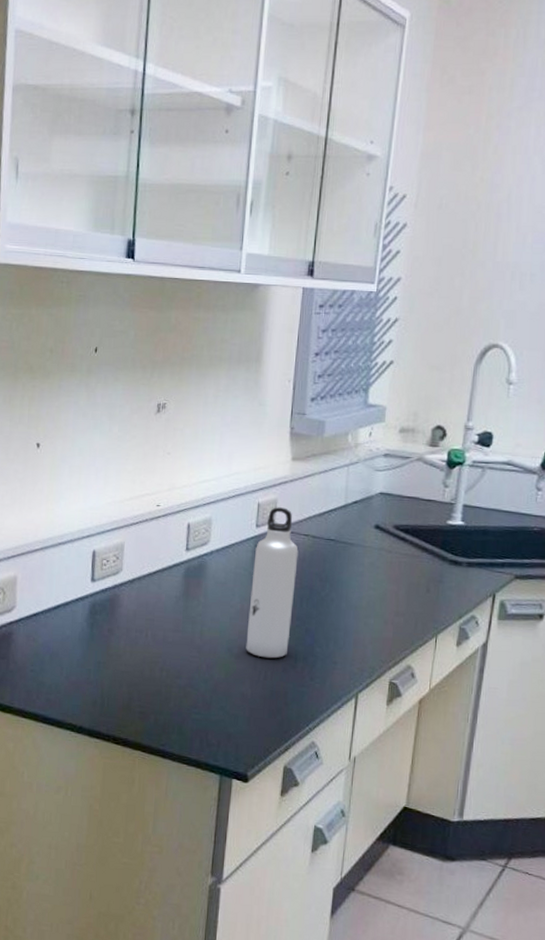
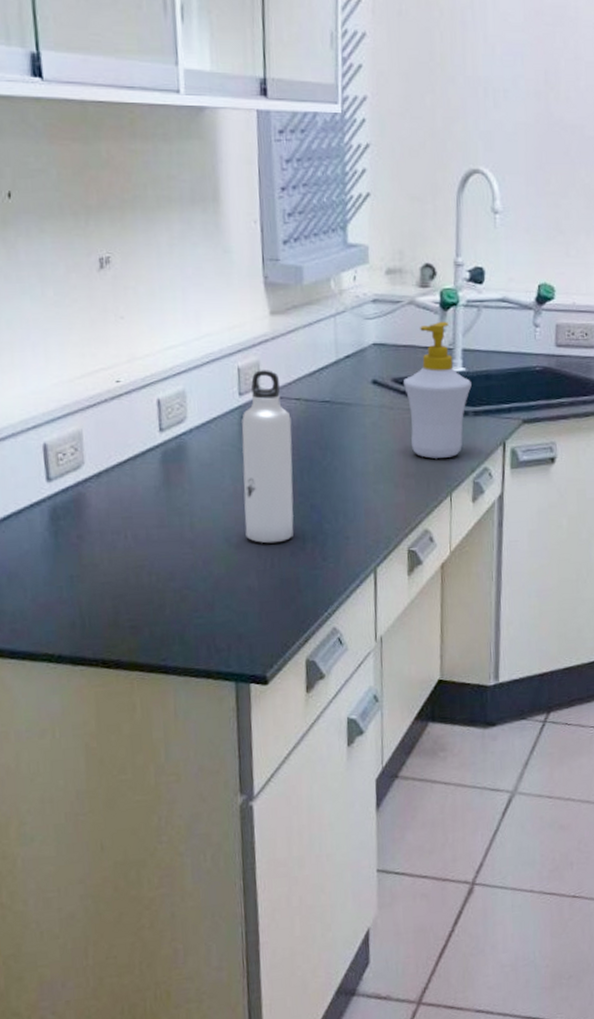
soap bottle: none [403,478,468,602] -> present [403,321,472,459]

